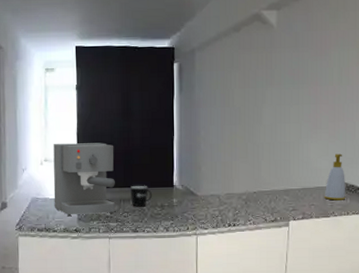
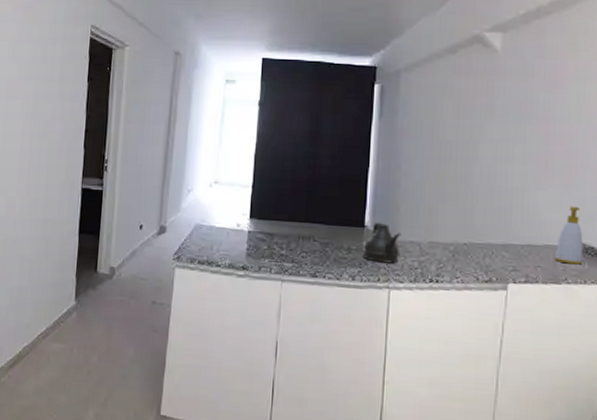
coffee maker: present [53,143,116,217] -> none [220,165,297,252]
mug: present [131,186,152,207] -> none [312,222,338,248]
teapot: none [173,181,204,215] -> present [362,222,401,264]

